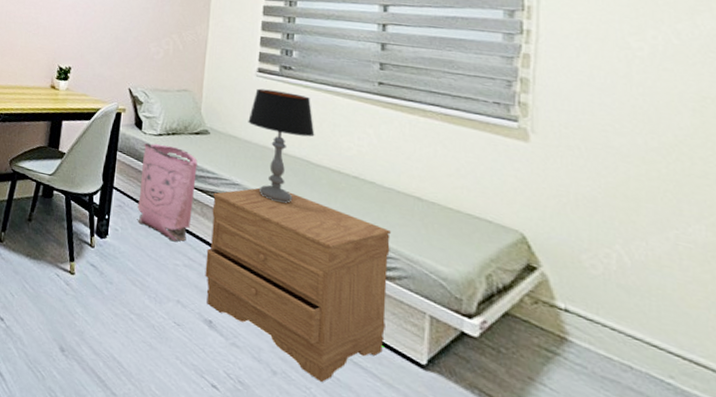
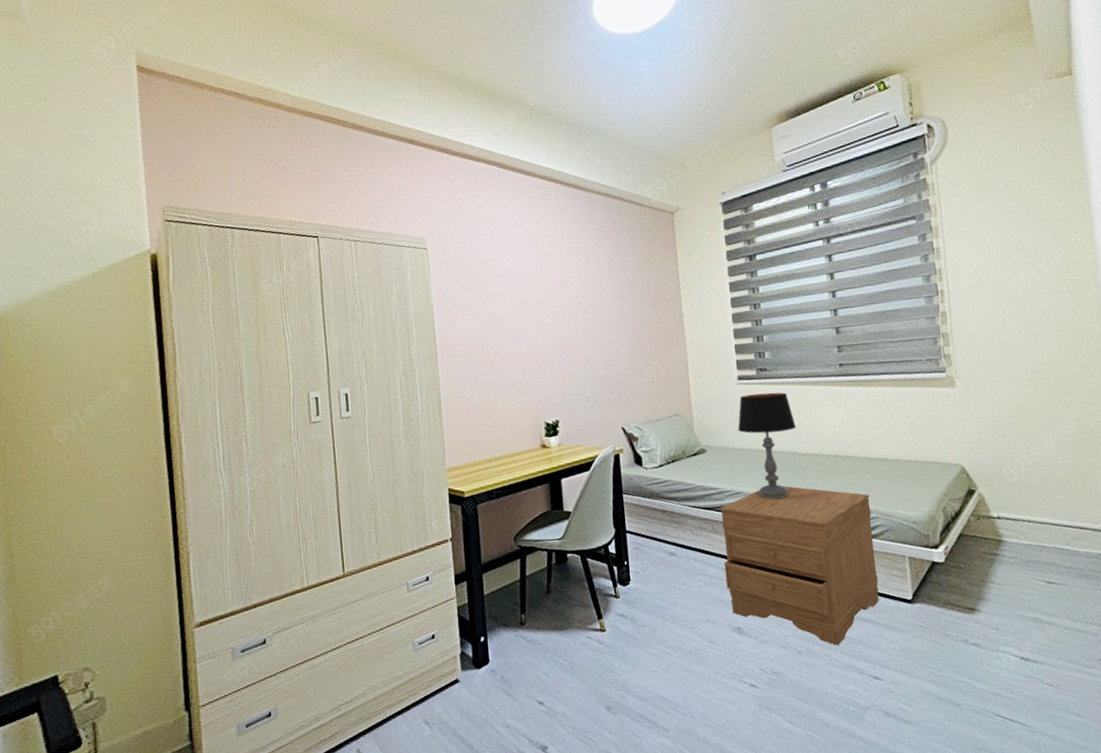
bag: present [138,142,198,242] -> none [647,474,705,566]

